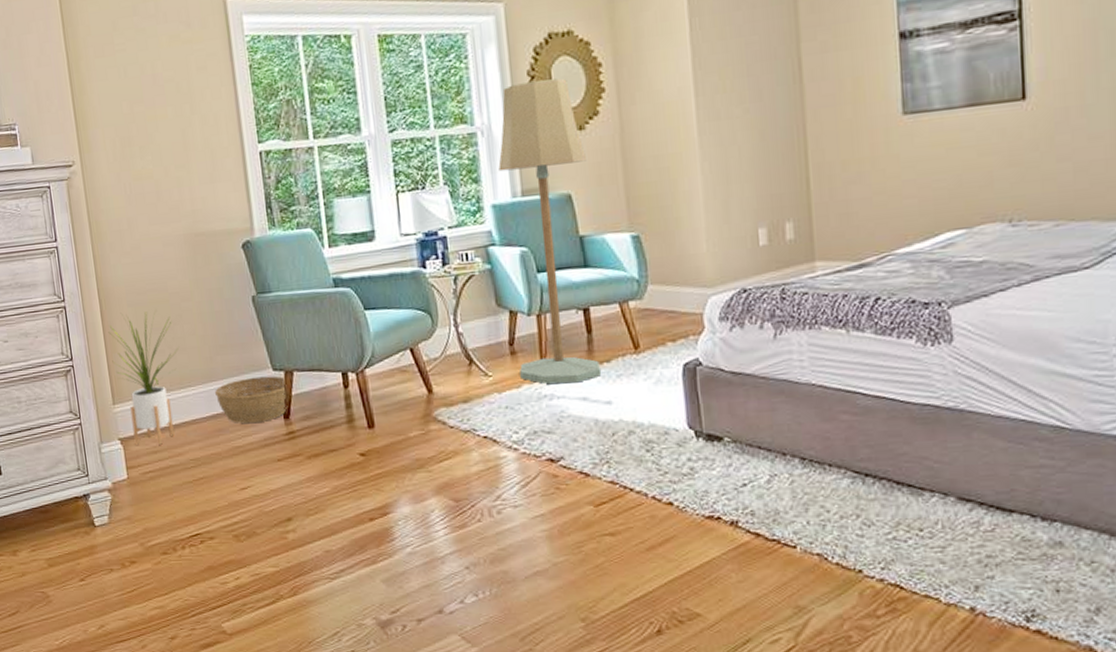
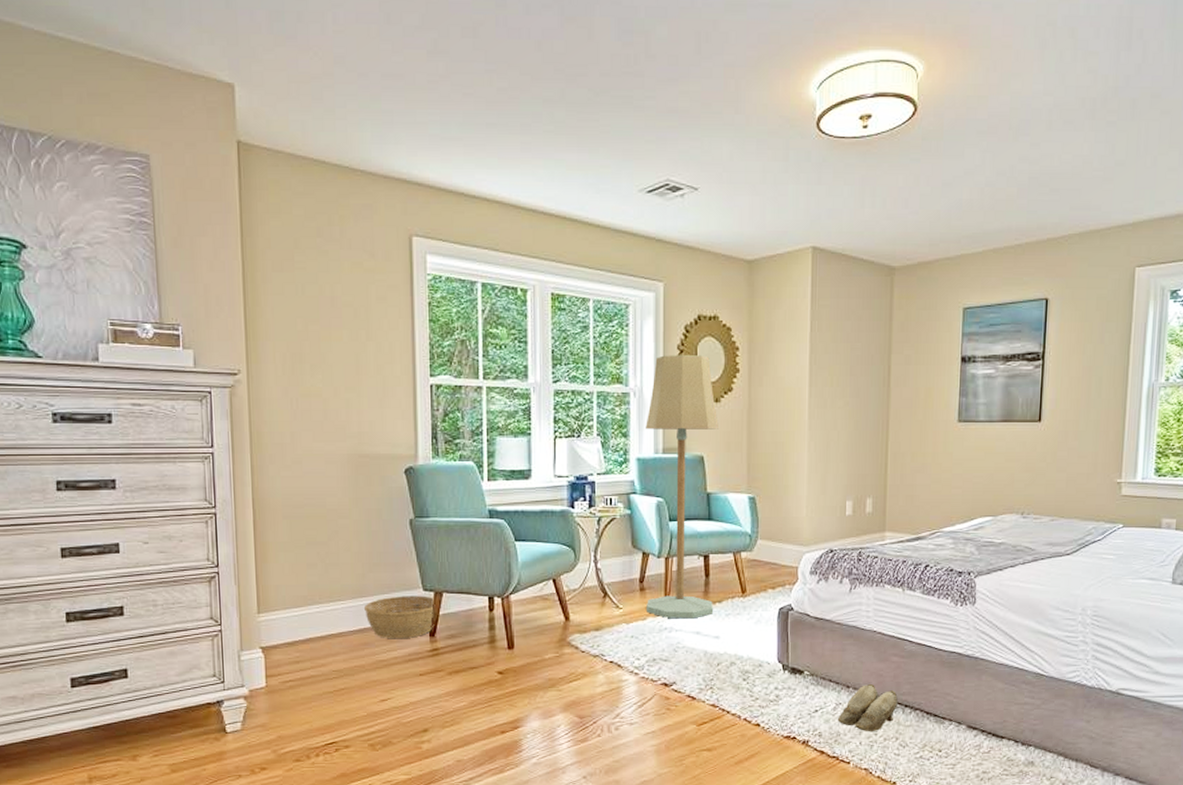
house plant: present [108,312,178,446] -> none [260,525,331,655]
slippers: none [775,449,855,508] -> present [838,683,898,731]

